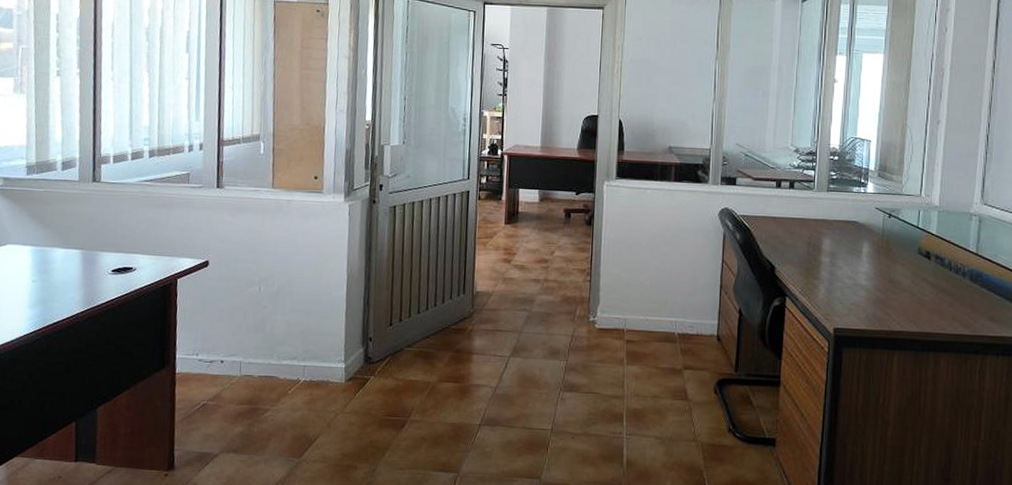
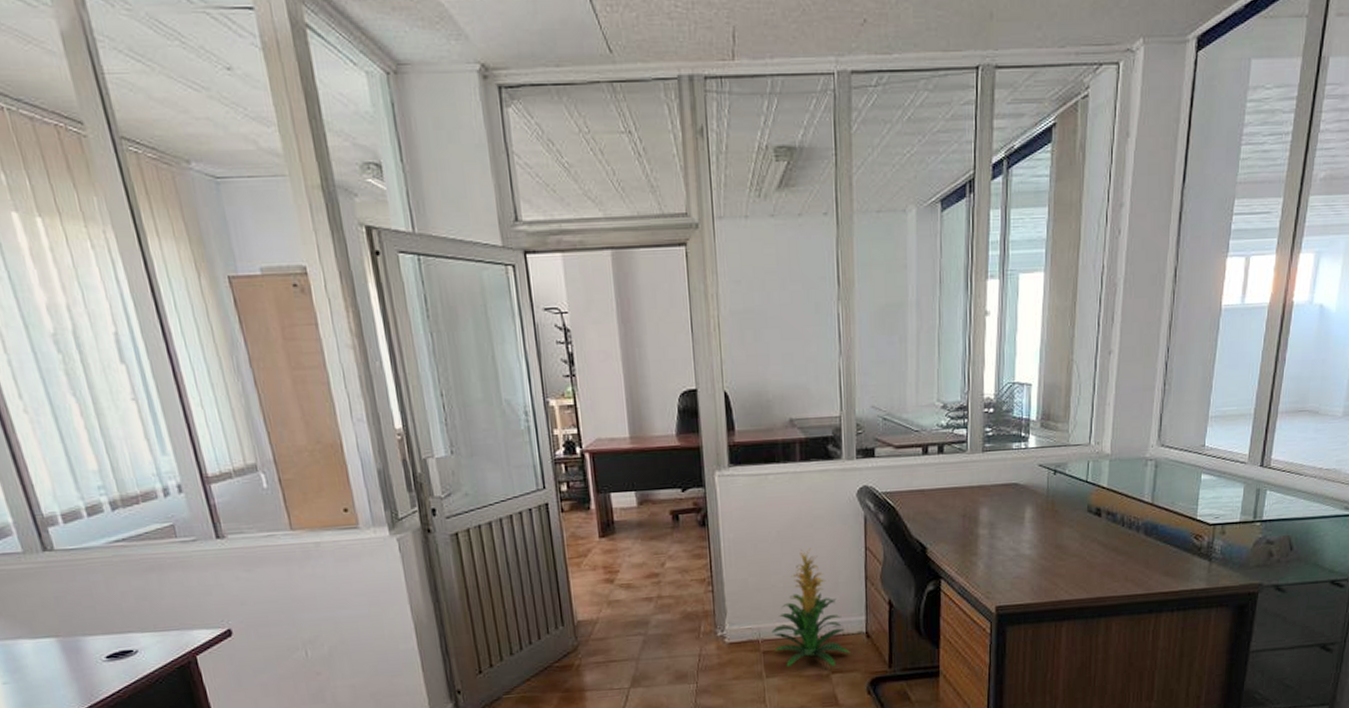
indoor plant: none [636,254,702,363] -> present [771,548,850,668]

